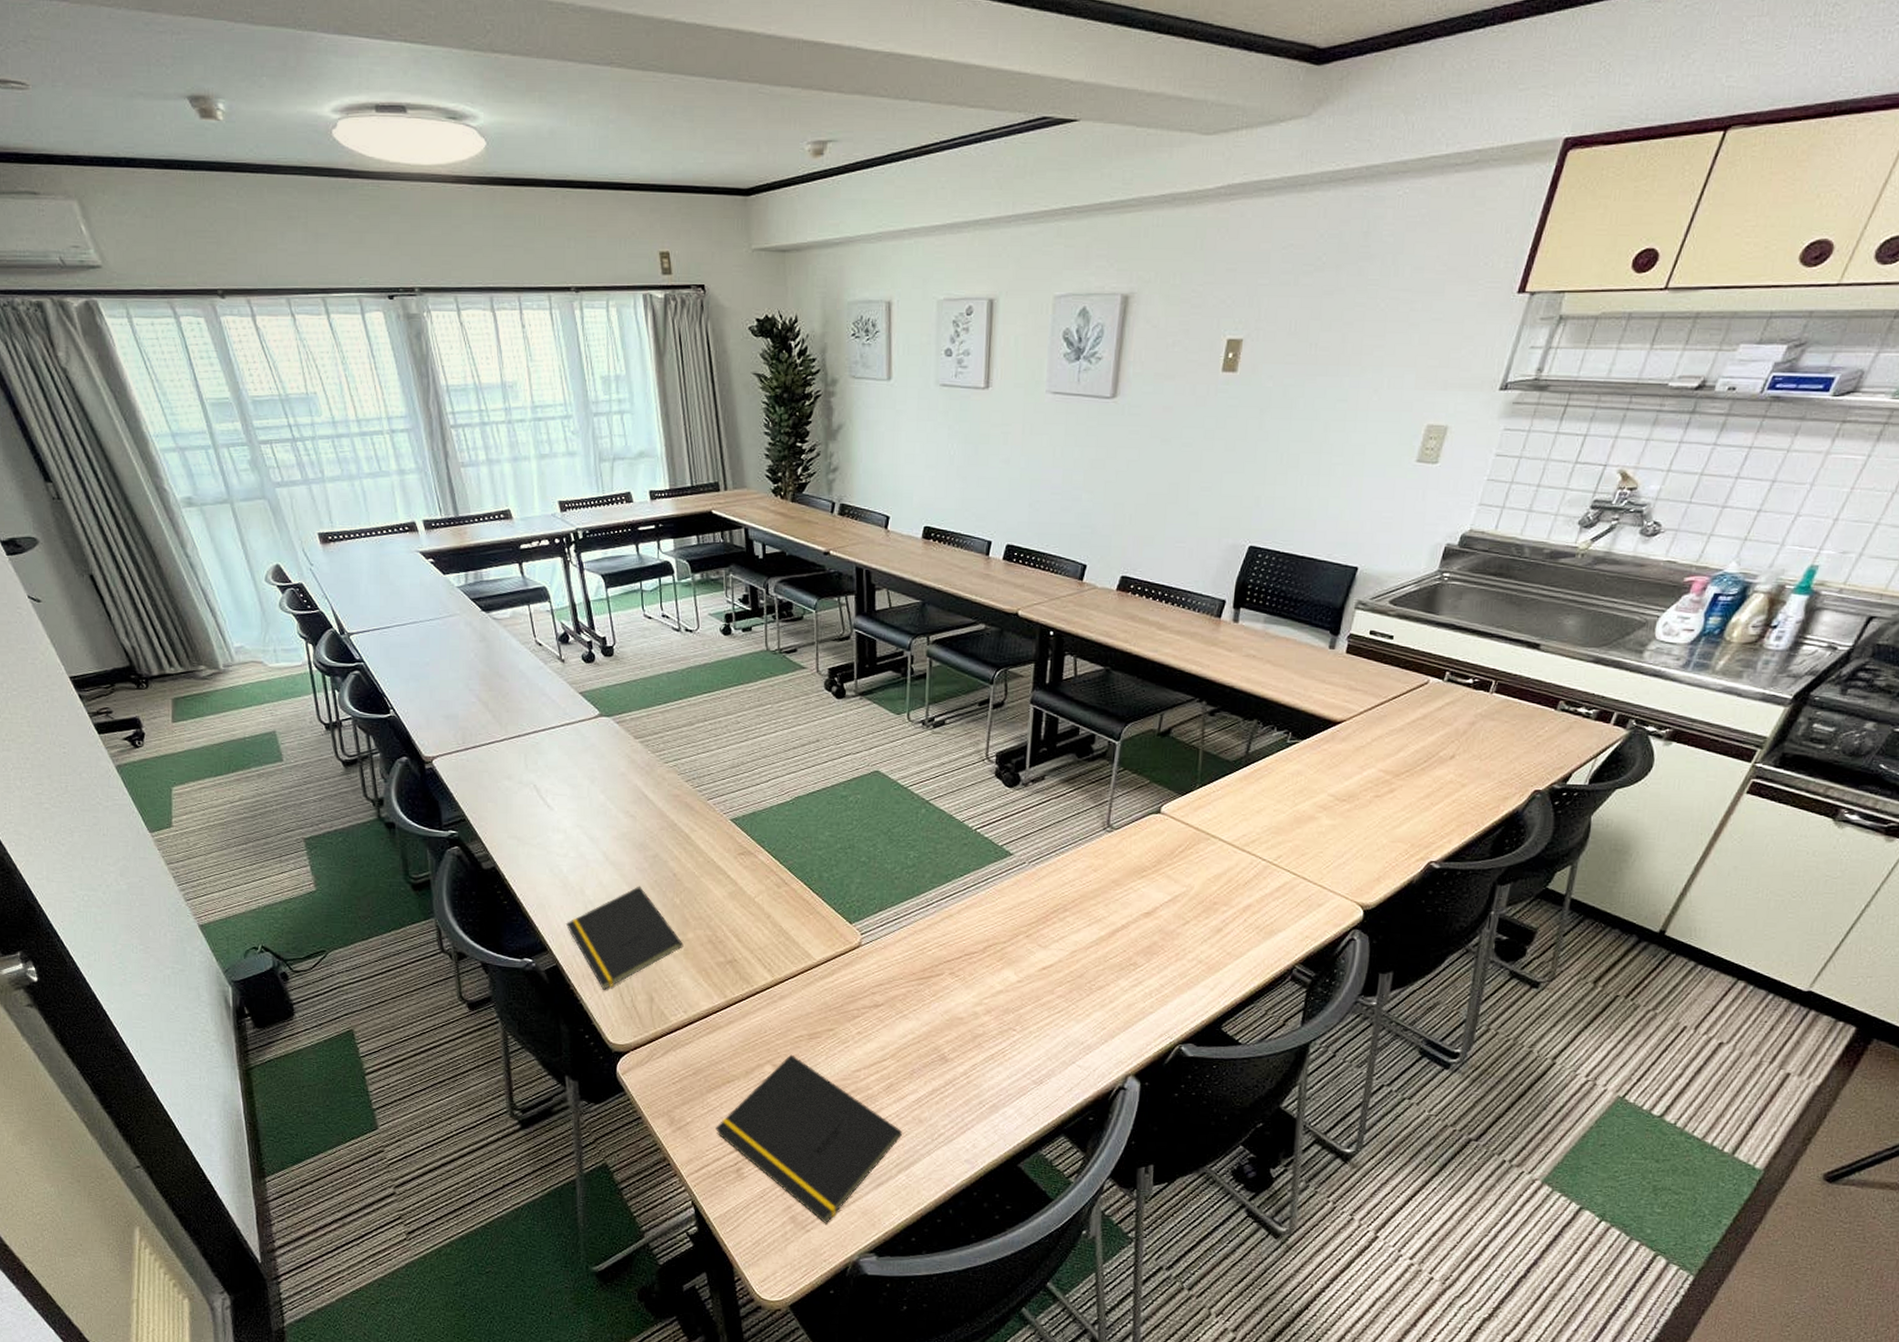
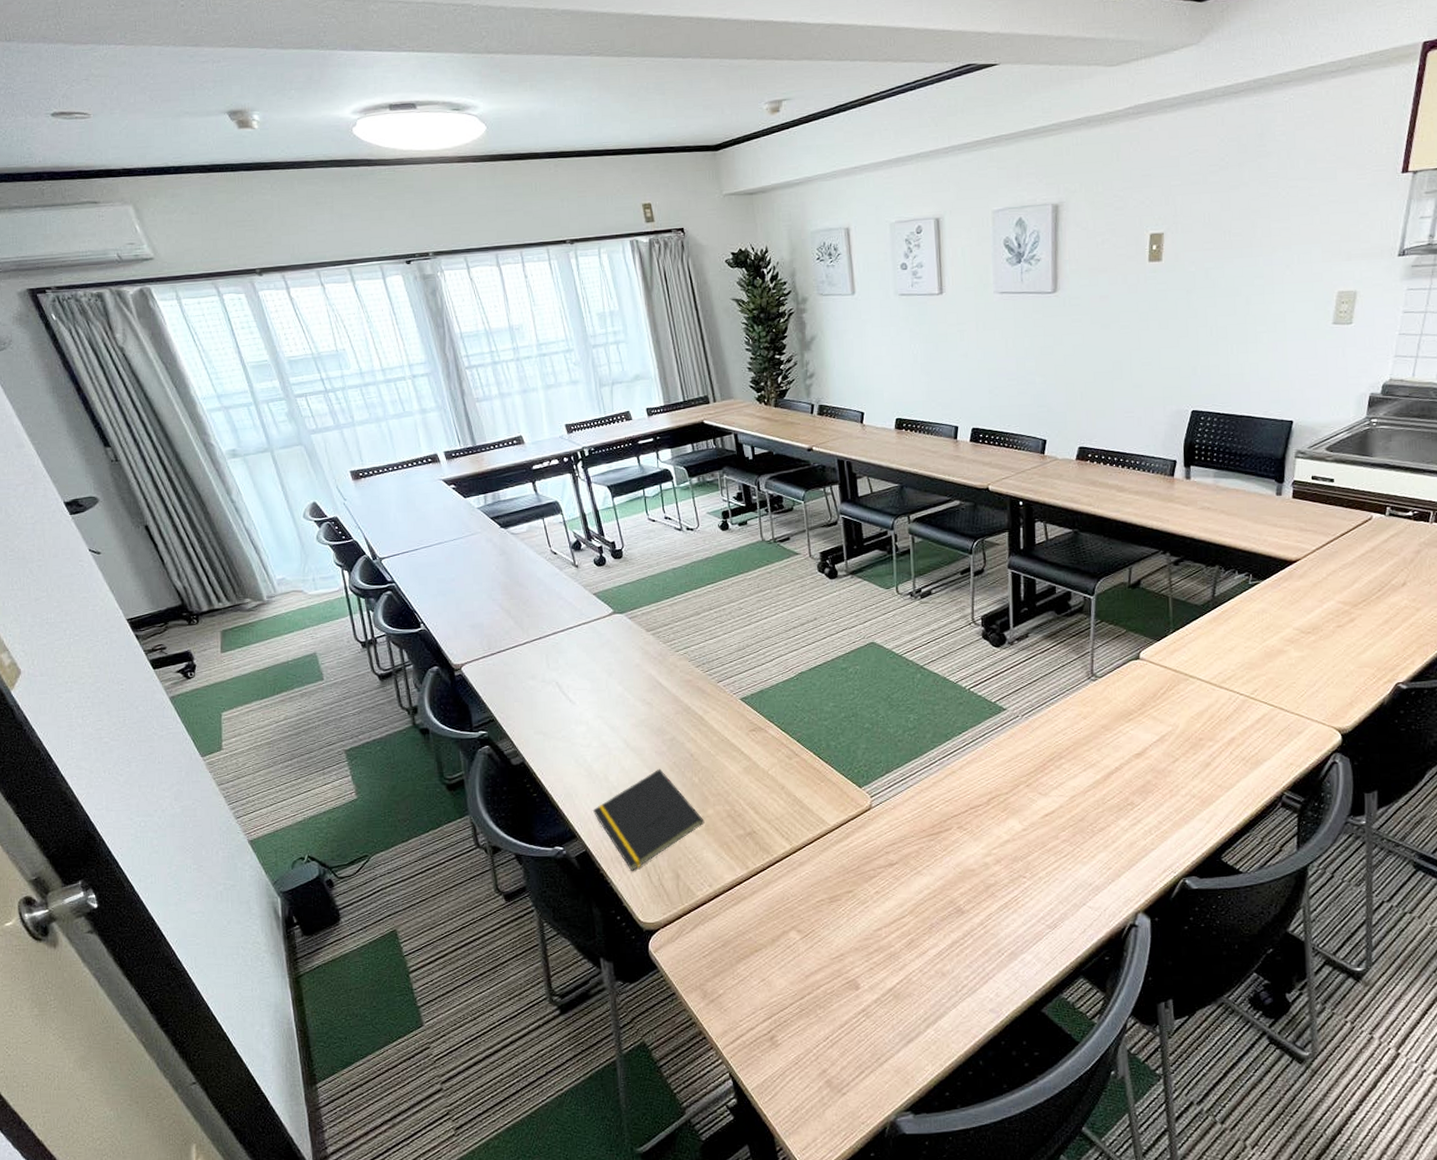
notepad: present [716,1054,902,1224] -> none [747,919,927,1086]

